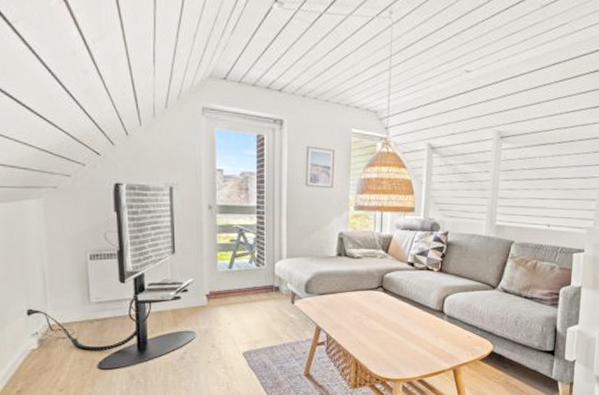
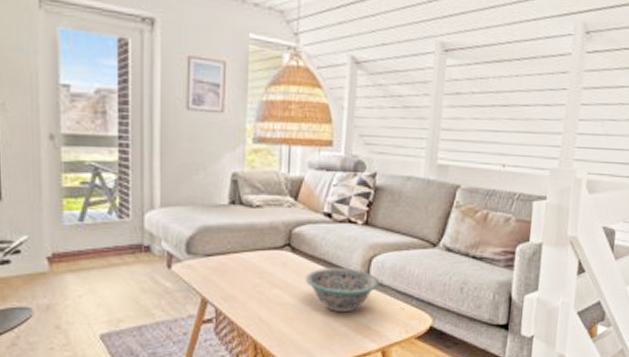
decorative bowl: none [394,304,451,339] -> present [305,267,380,313]

